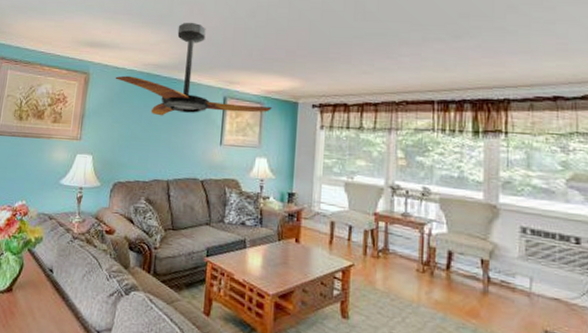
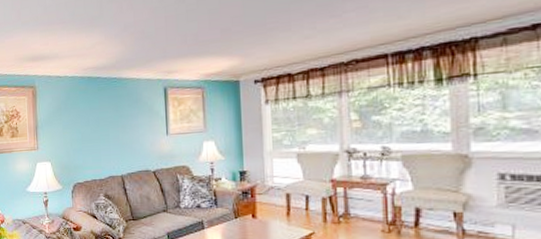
ceiling fan: present [115,22,272,116] -> none [59,18,213,116]

